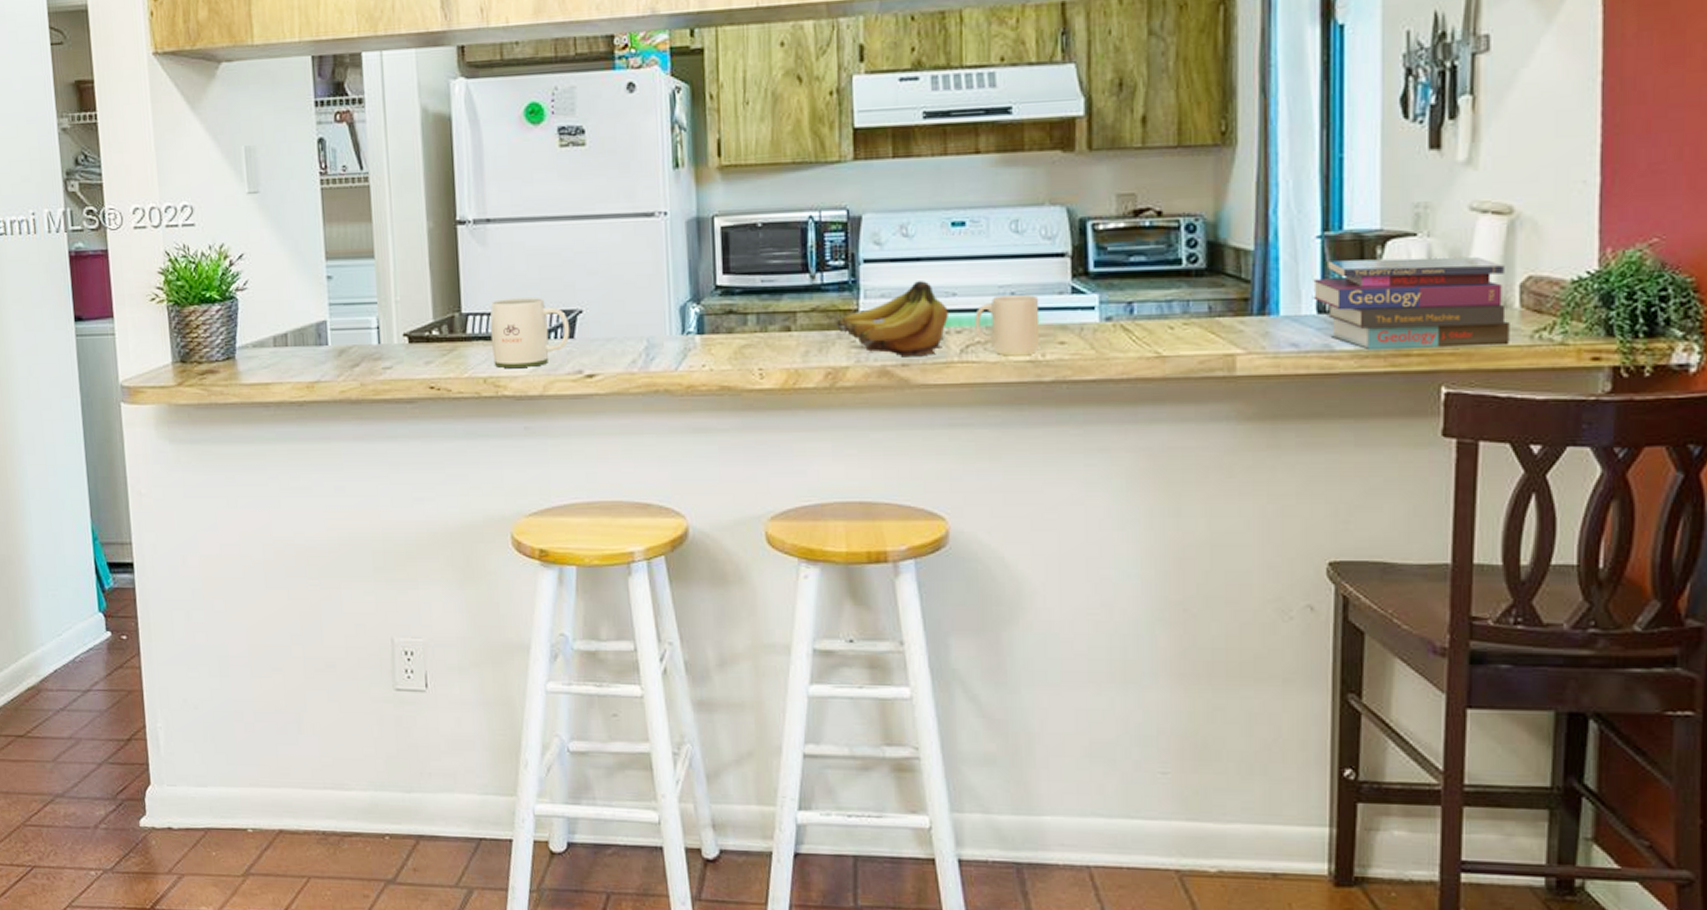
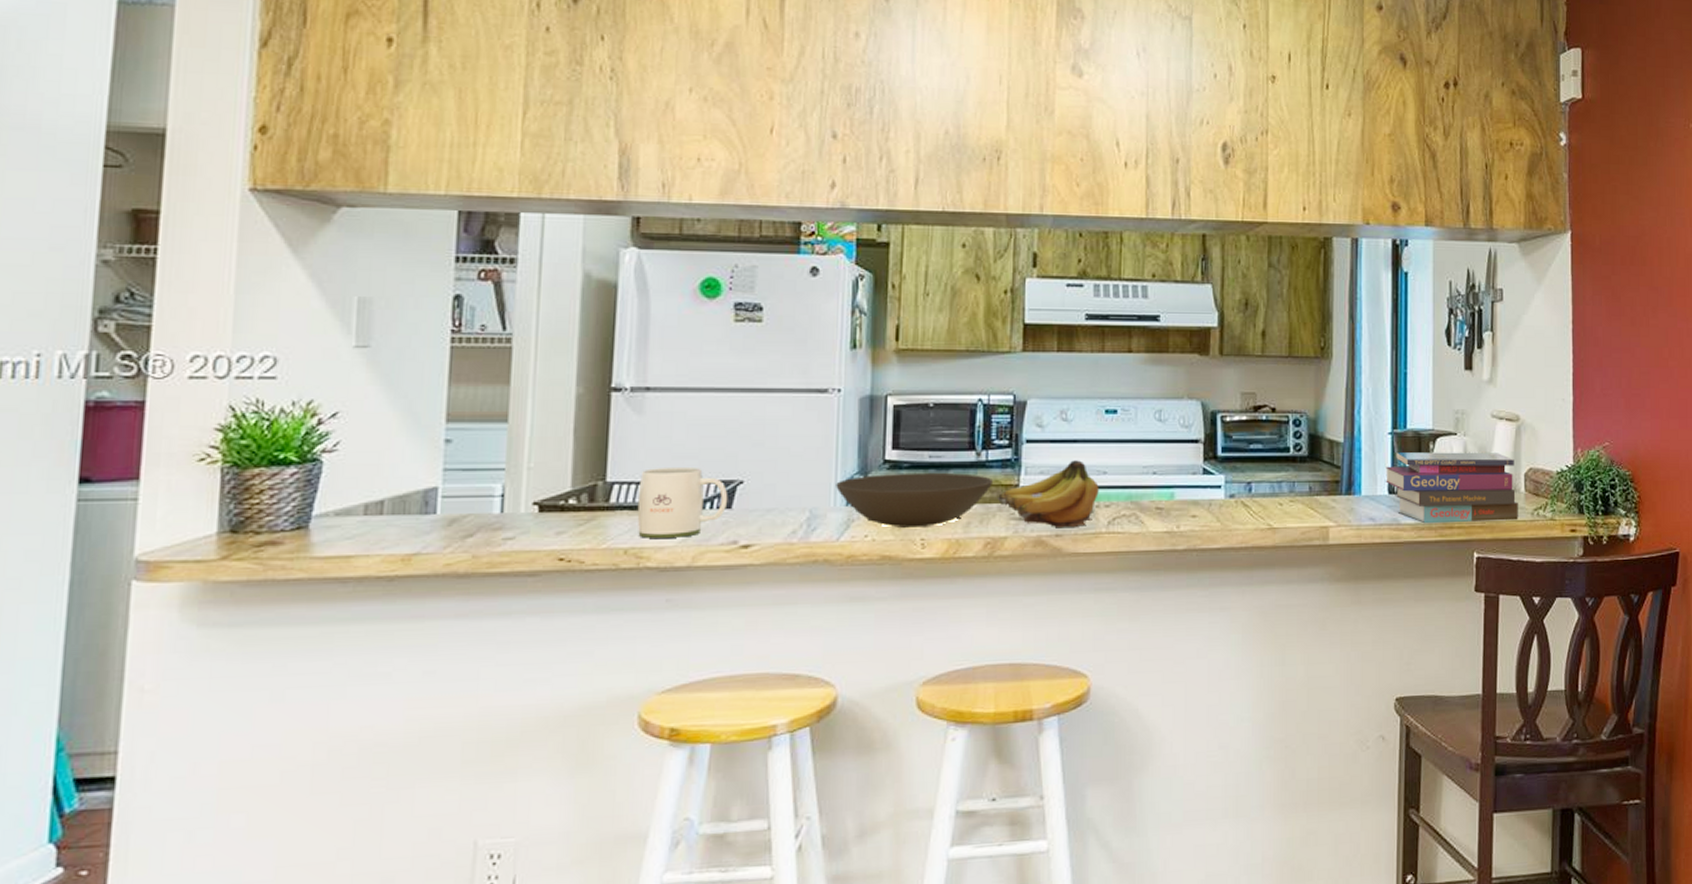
bowl: none [670,297,830,357] -> present [836,472,992,528]
cup: present [975,295,1040,356] -> none [1122,475,1176,528]

